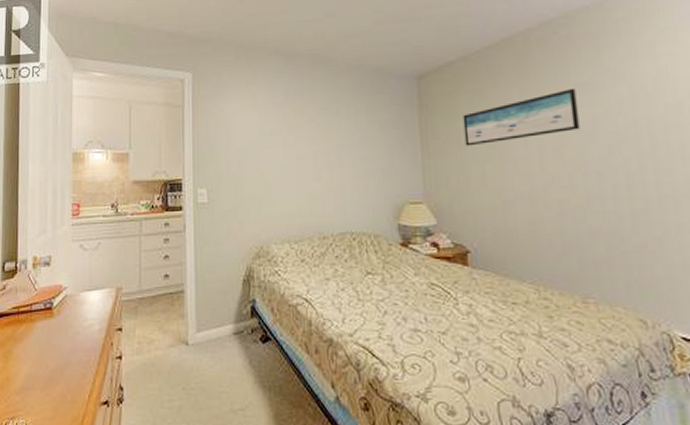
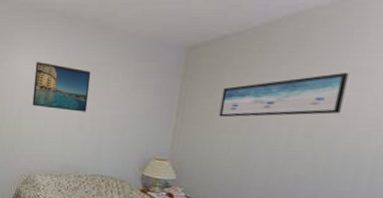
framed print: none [252,104,321,159] -> present [32,61,91,112]

